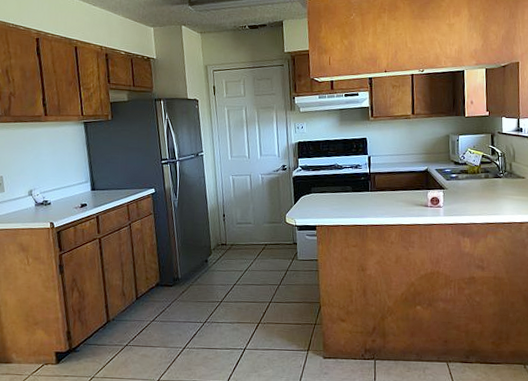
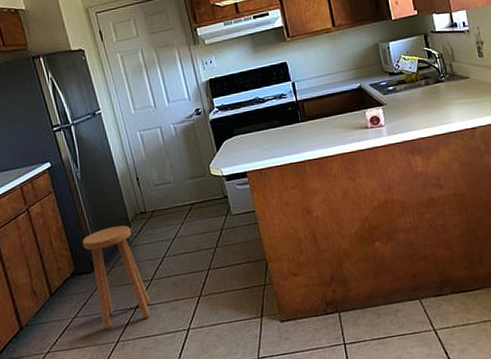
stool: none [169,251,218,336] -> present [82,225,151,330]

